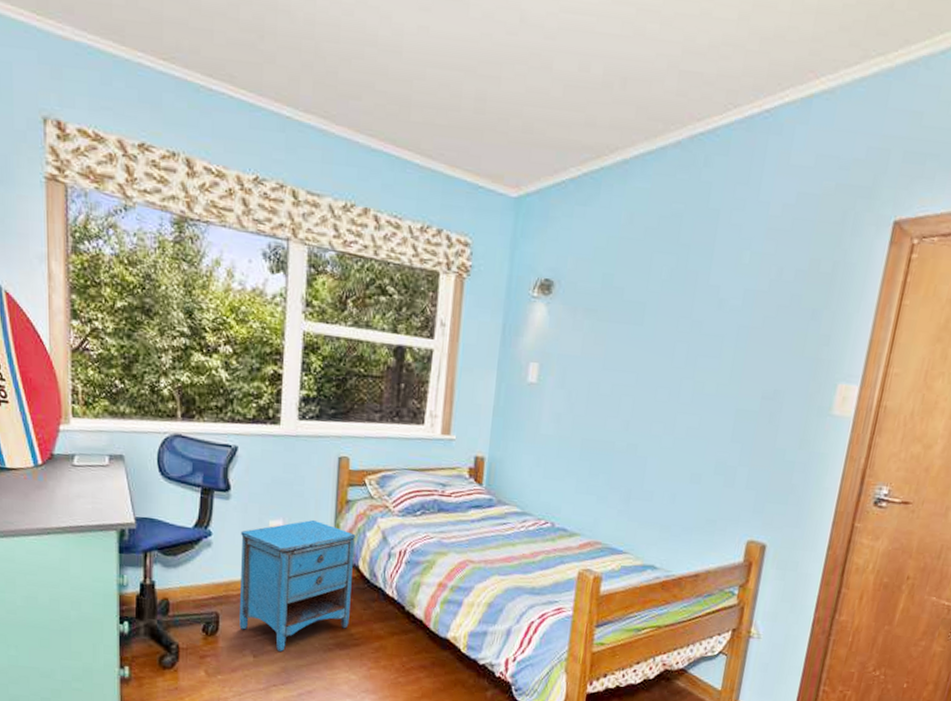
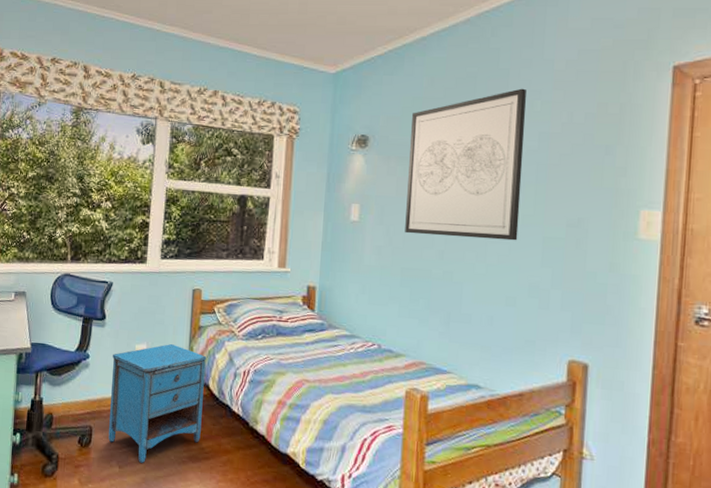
wall art: none [588,234,736,413] -> present [405,88,527,241]

